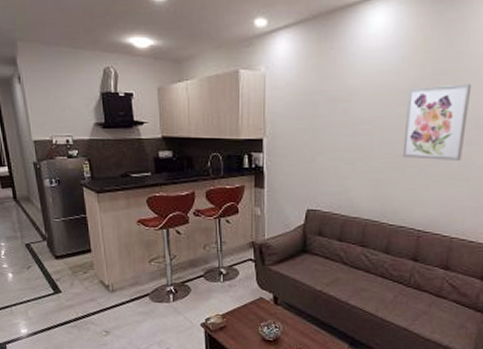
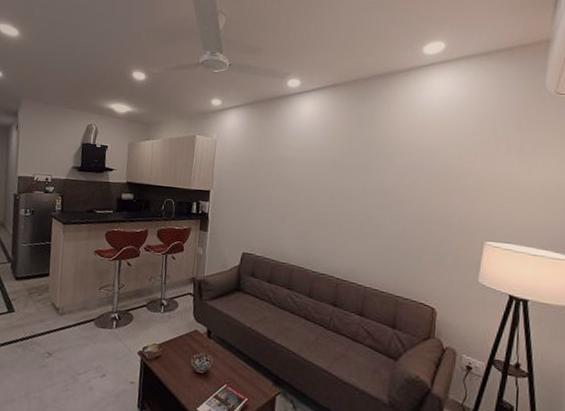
wall art: present [402,84,472,161] -> none [324,160,380,221]

